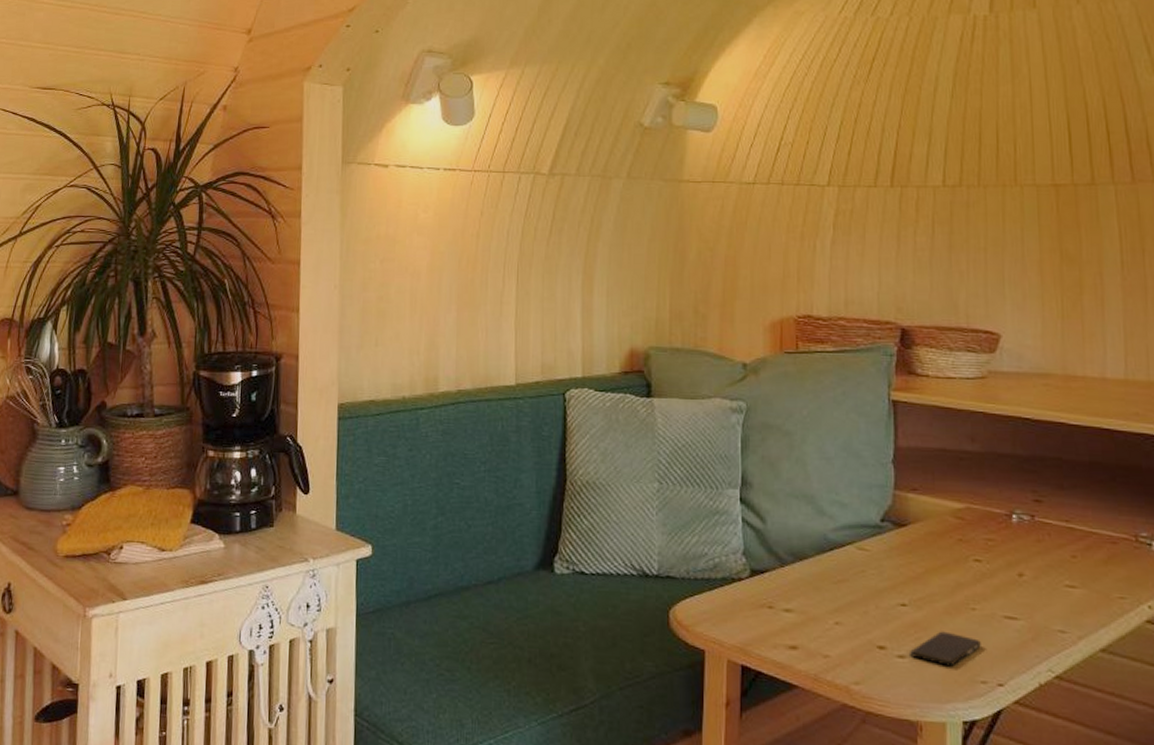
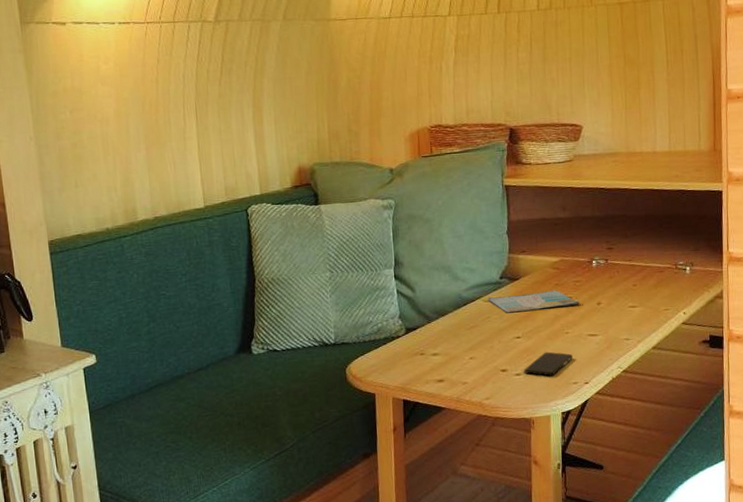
book: none [863,543,992,572] -> present [488,290,580,313]

